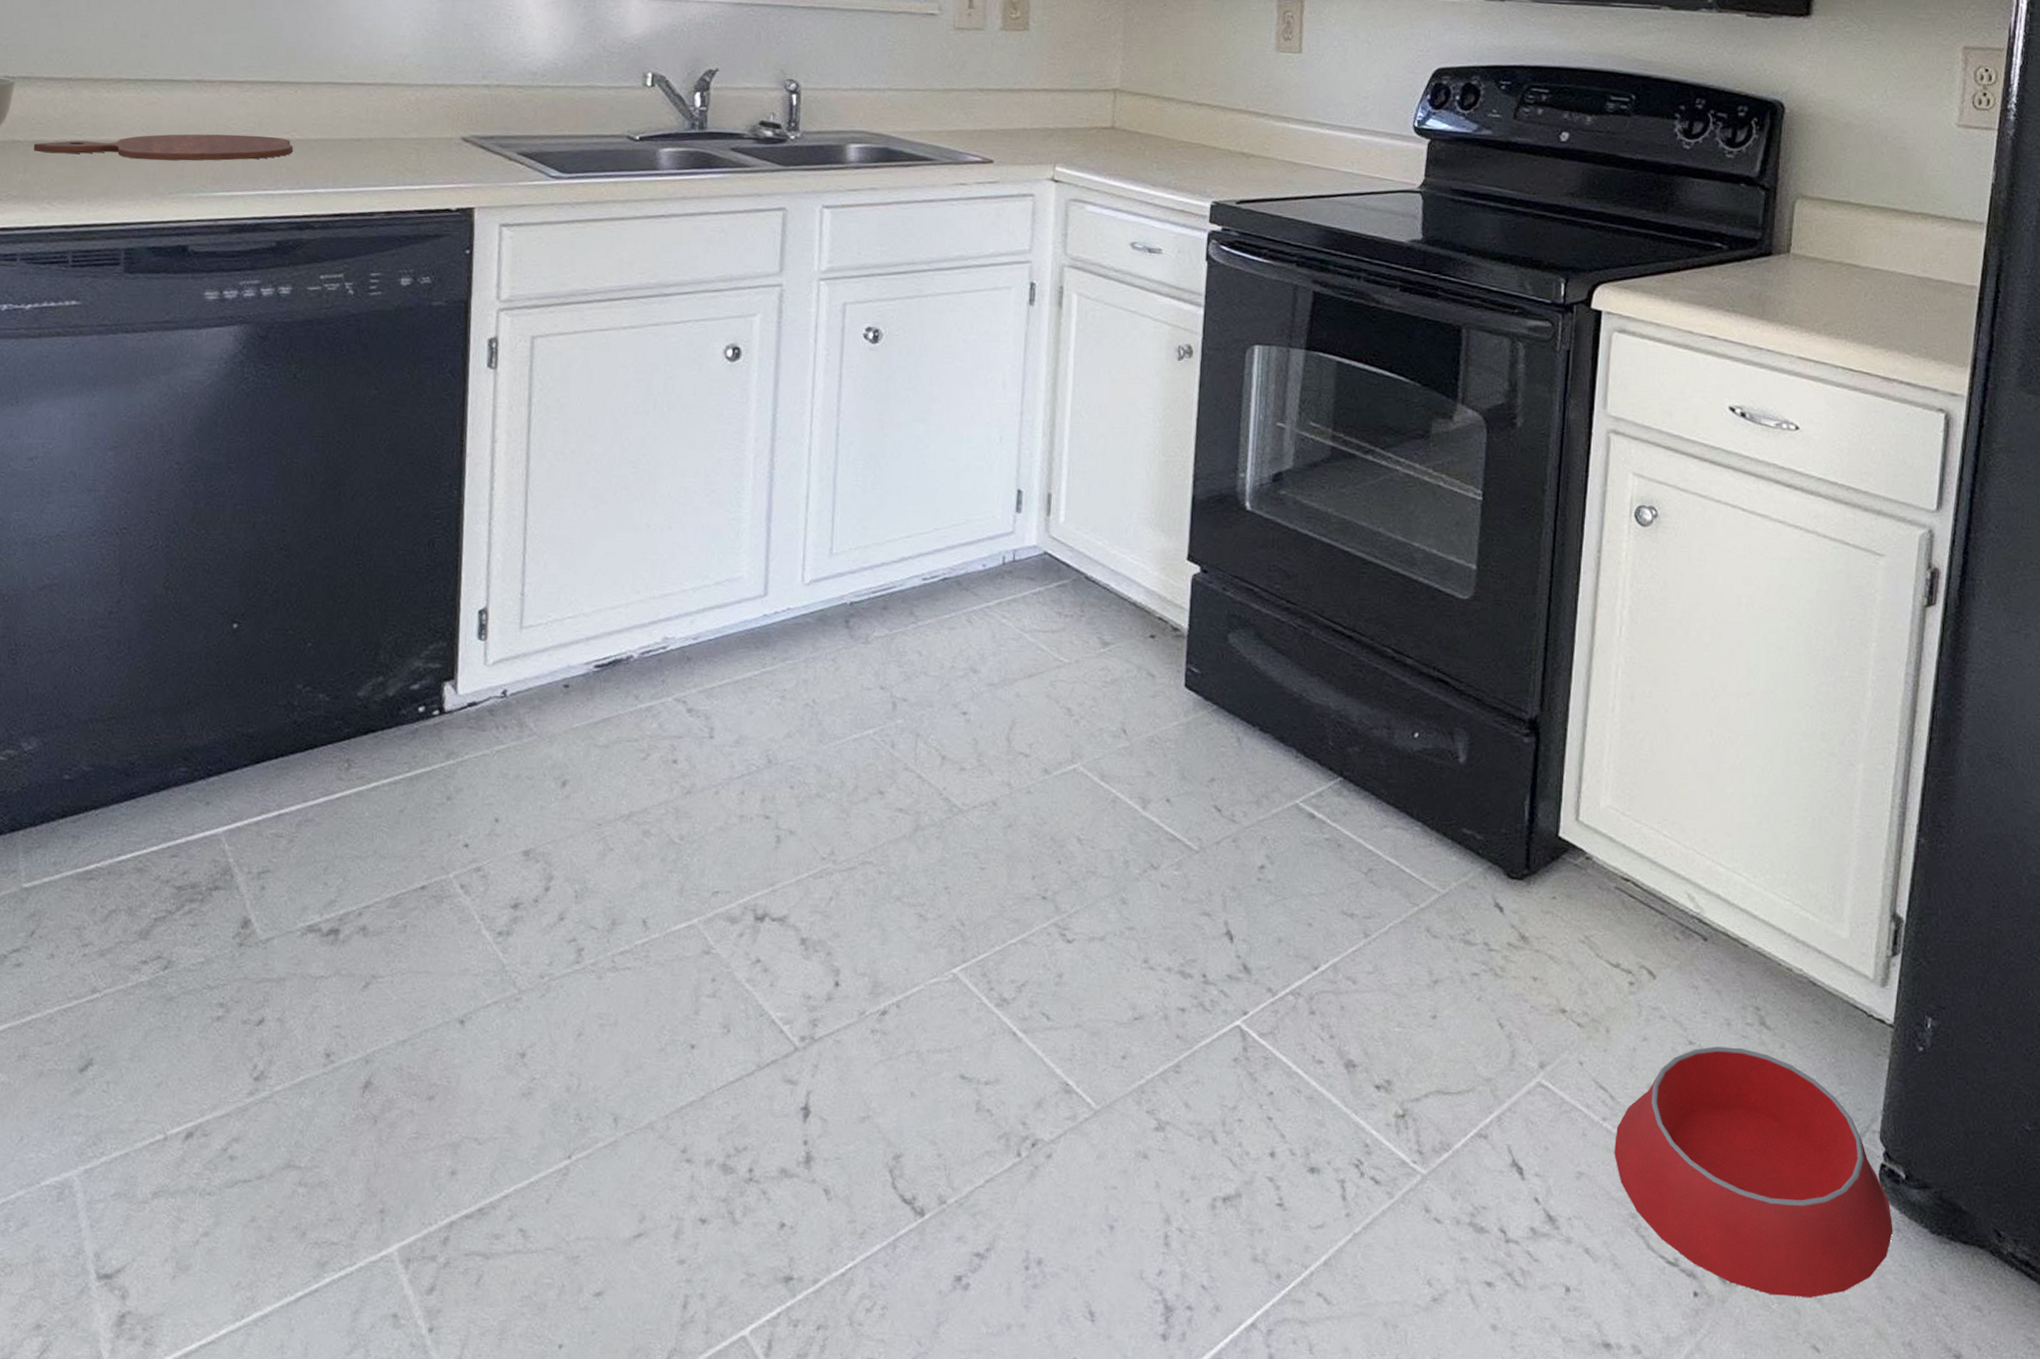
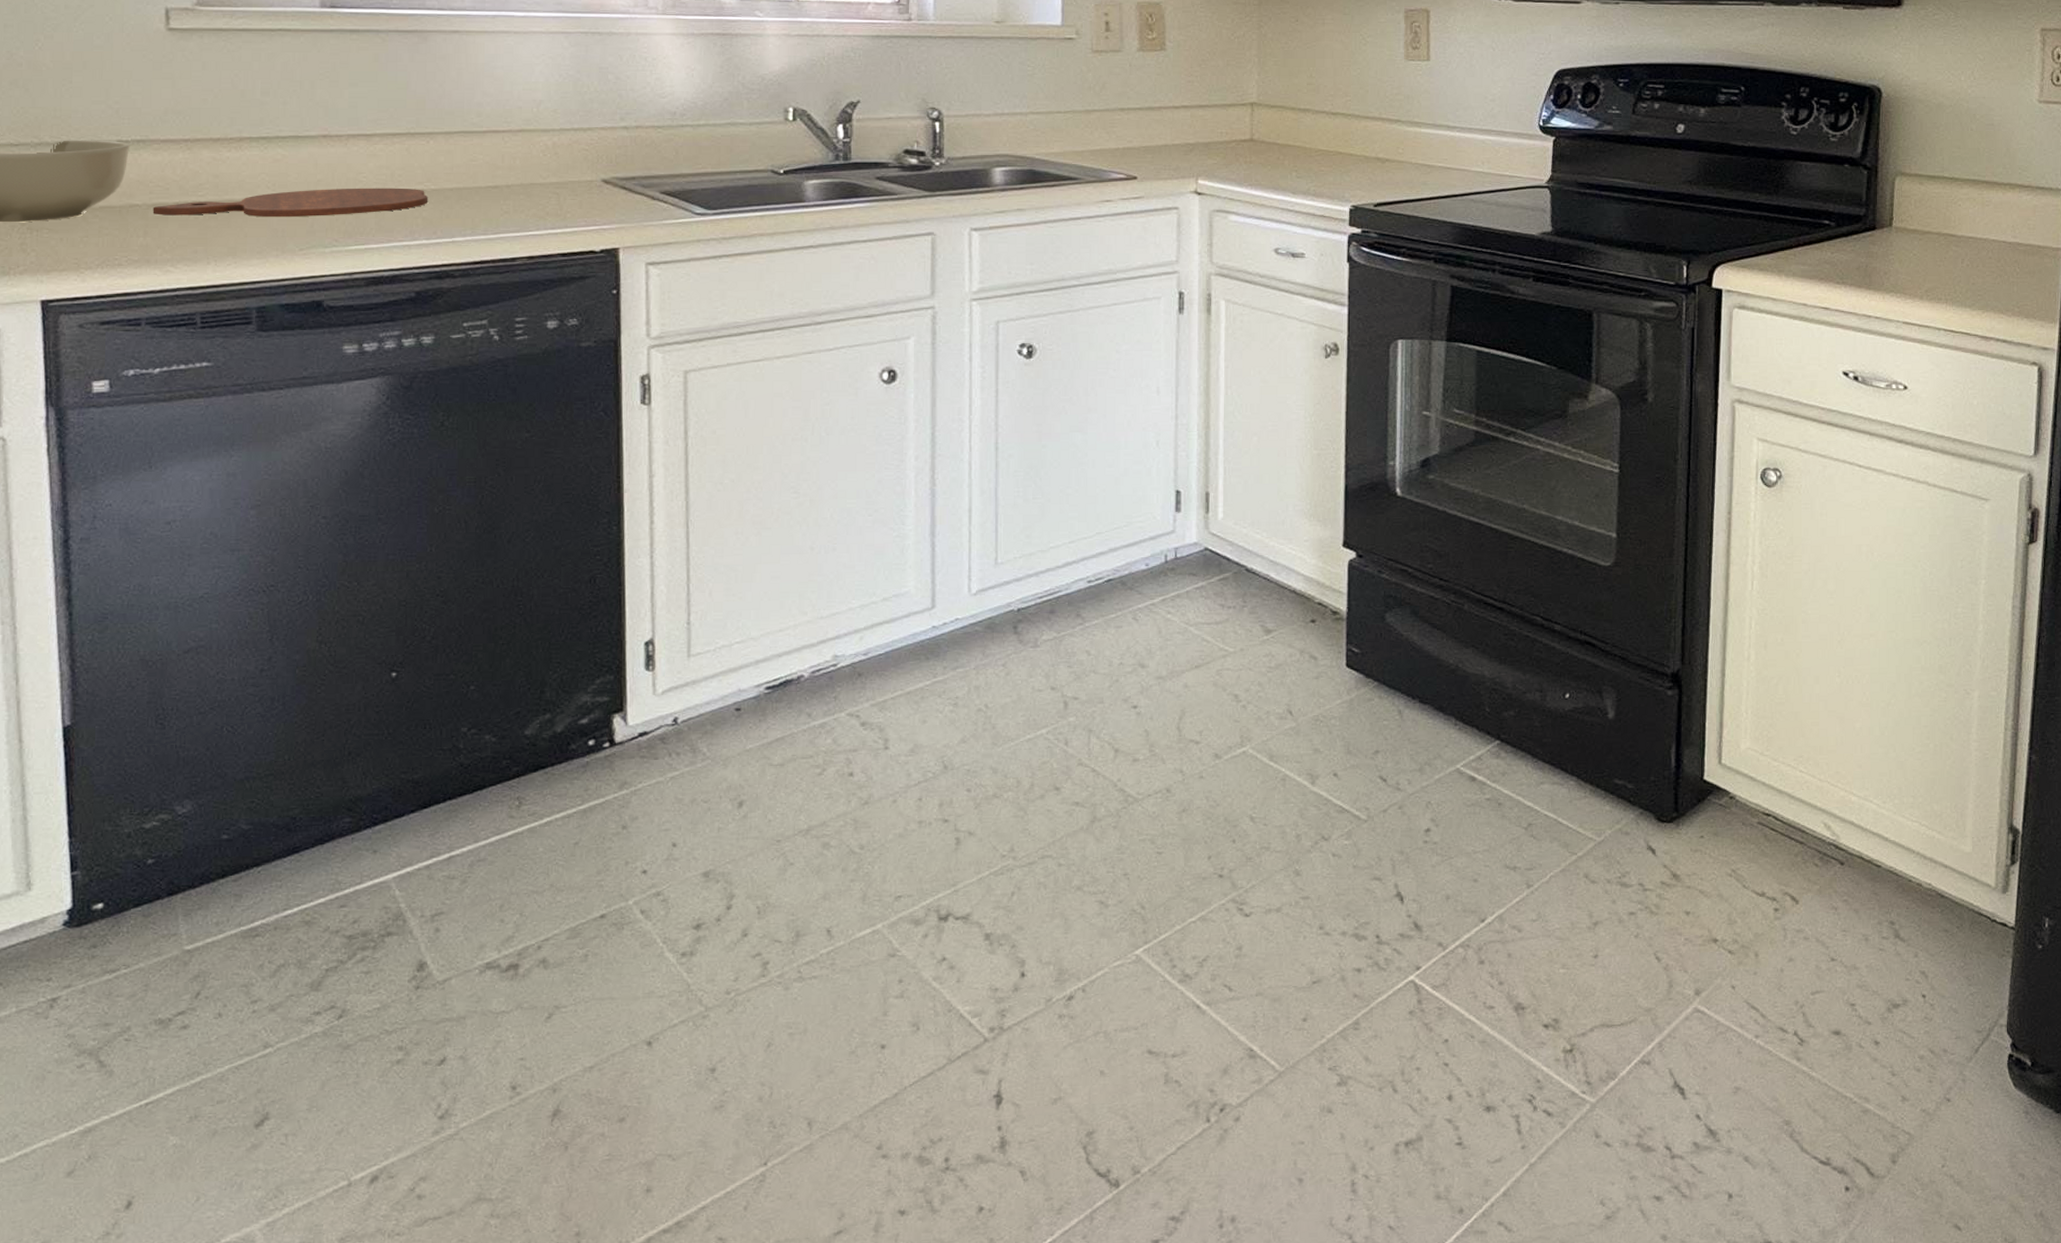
pet bowl: present [1614,1046,1893,1297] -> none [1767,960,2022,1183]

